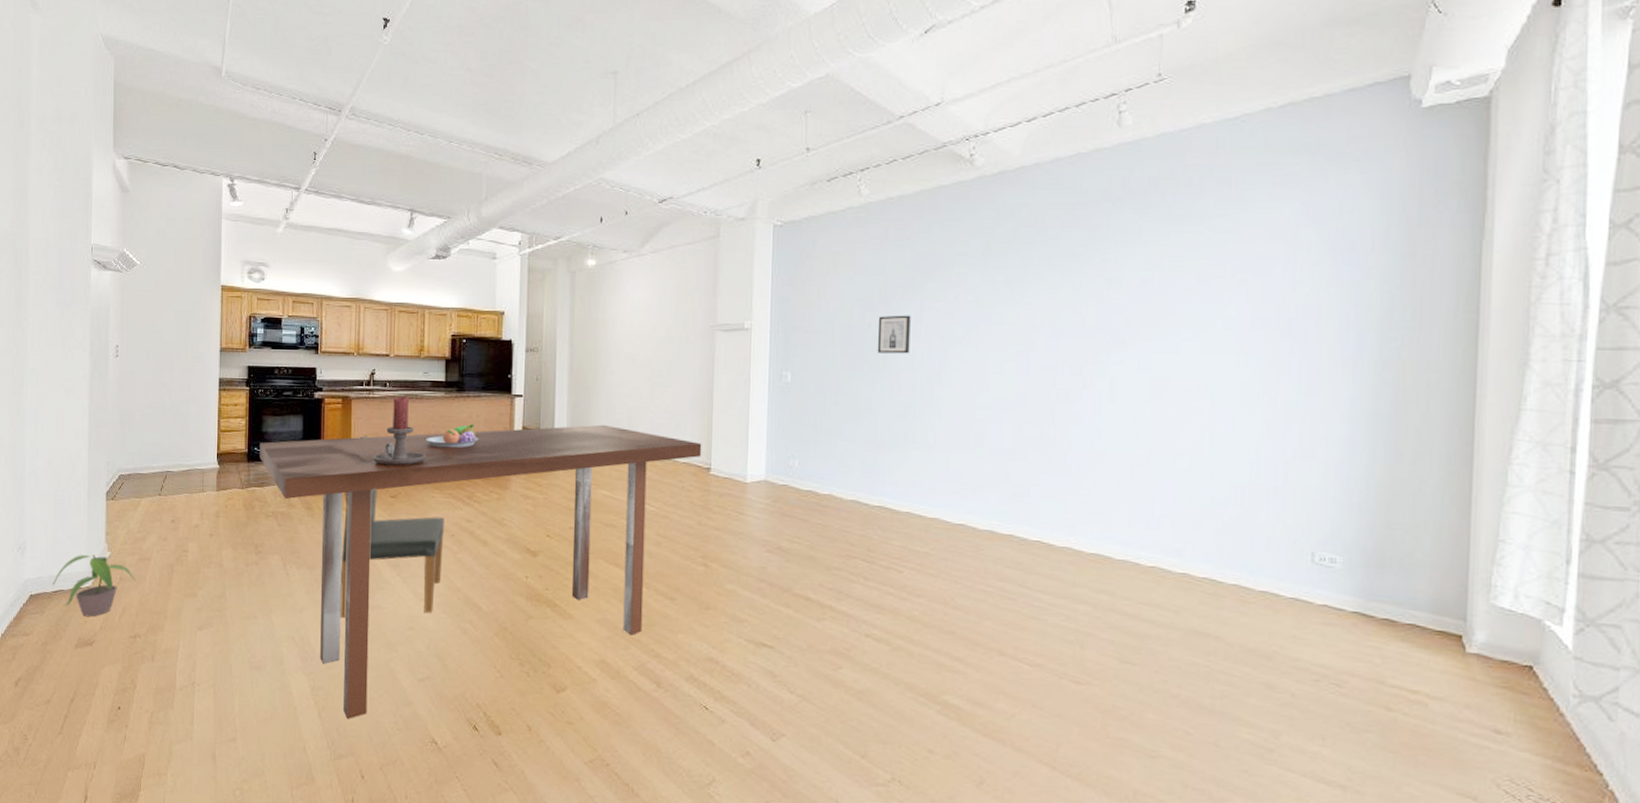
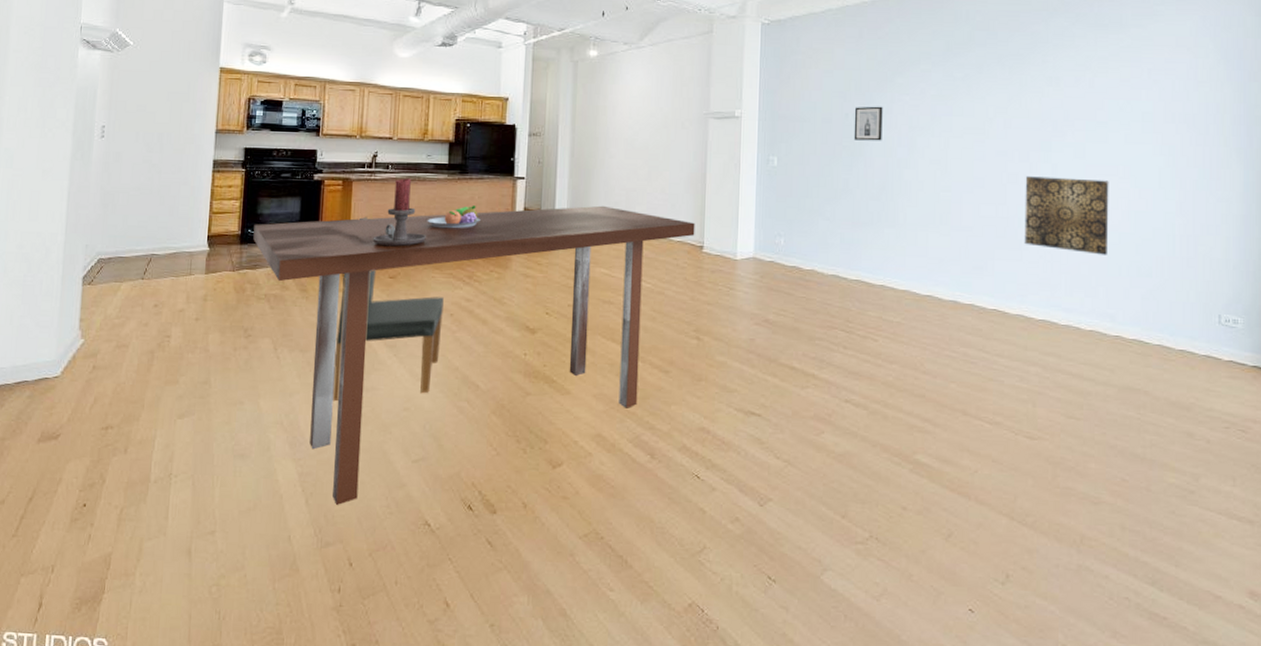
potted plant: present [52,554,136,617] -> none [15,342,112,409]
wall art: none [1074,392,1180,482] -> present [1024,176,1109,255]

